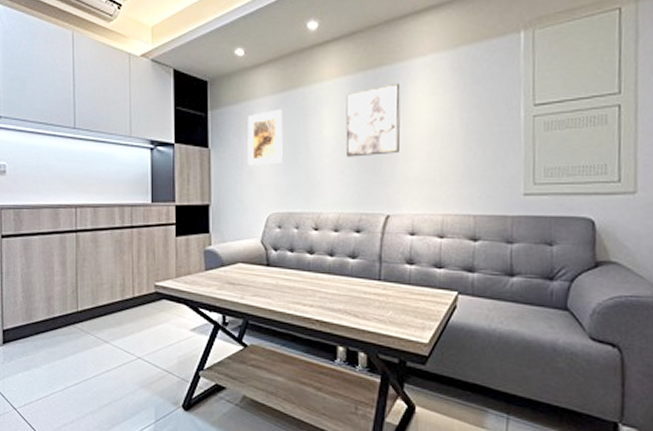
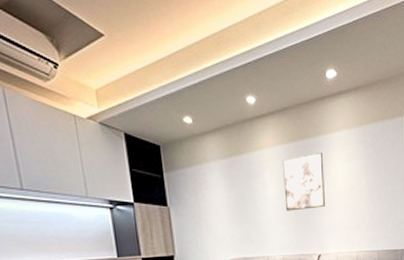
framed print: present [247,109,283,166] -> none [201,172,235,221]

